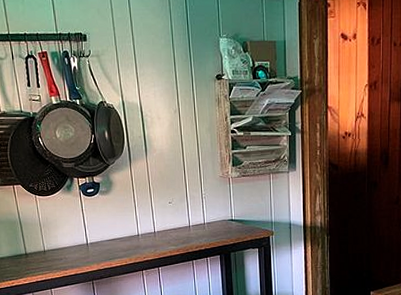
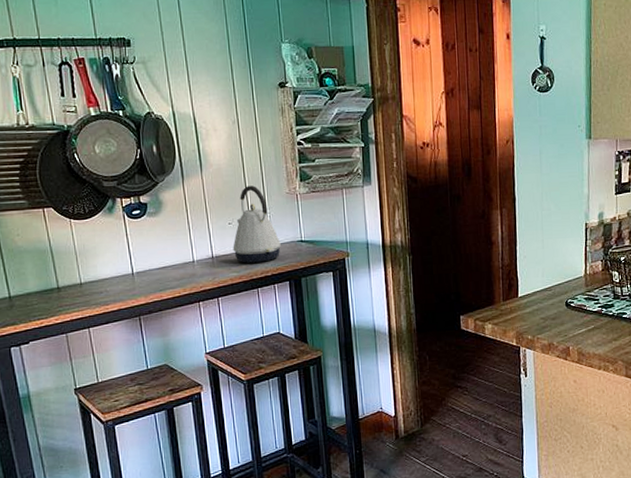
kettle: none [172,169,214,238] -> present [233,185,281,263]

